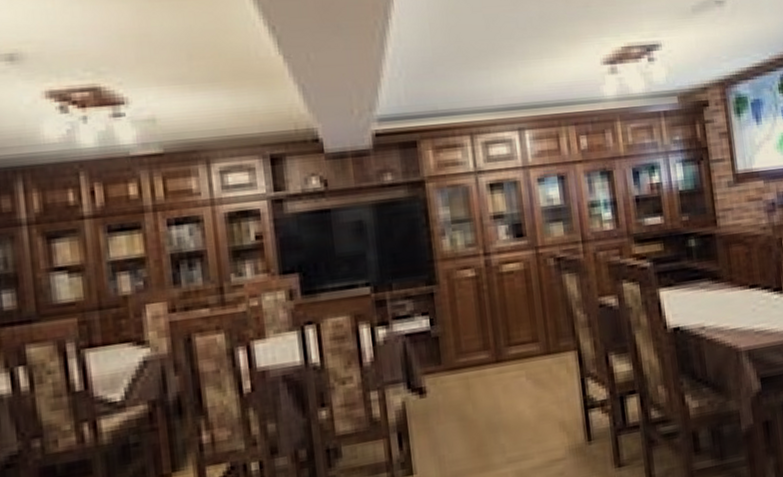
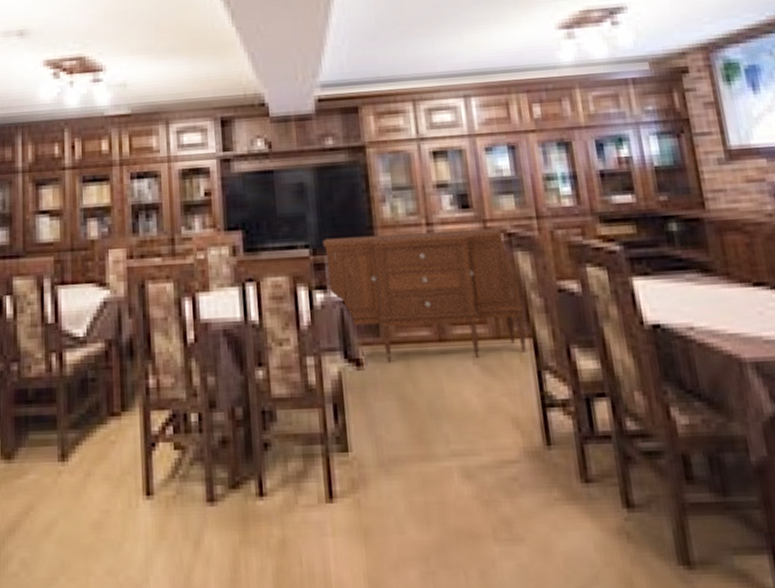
sideboard: none [384,253,572,388] -> present [323,227,527,363]

